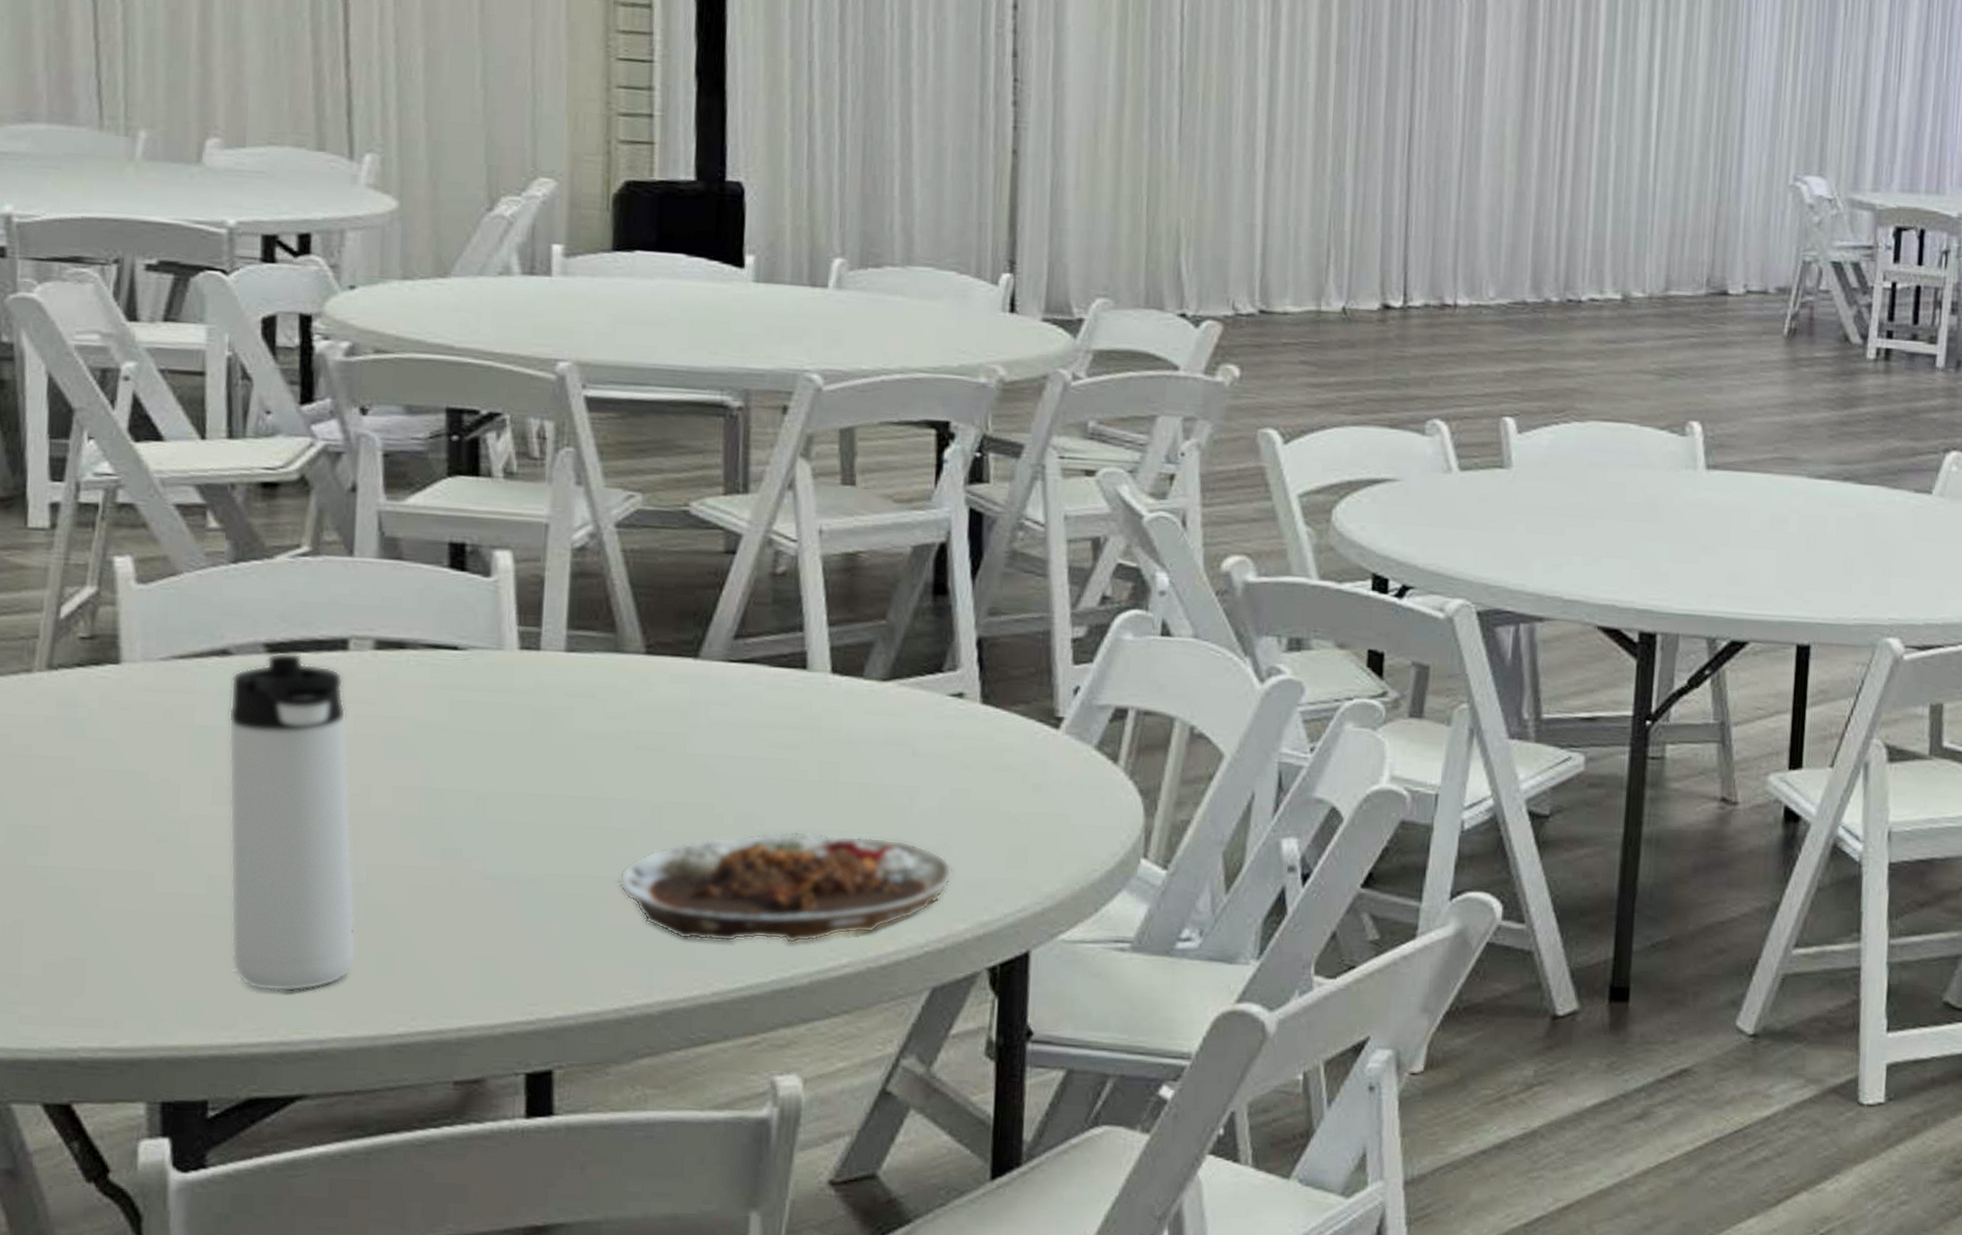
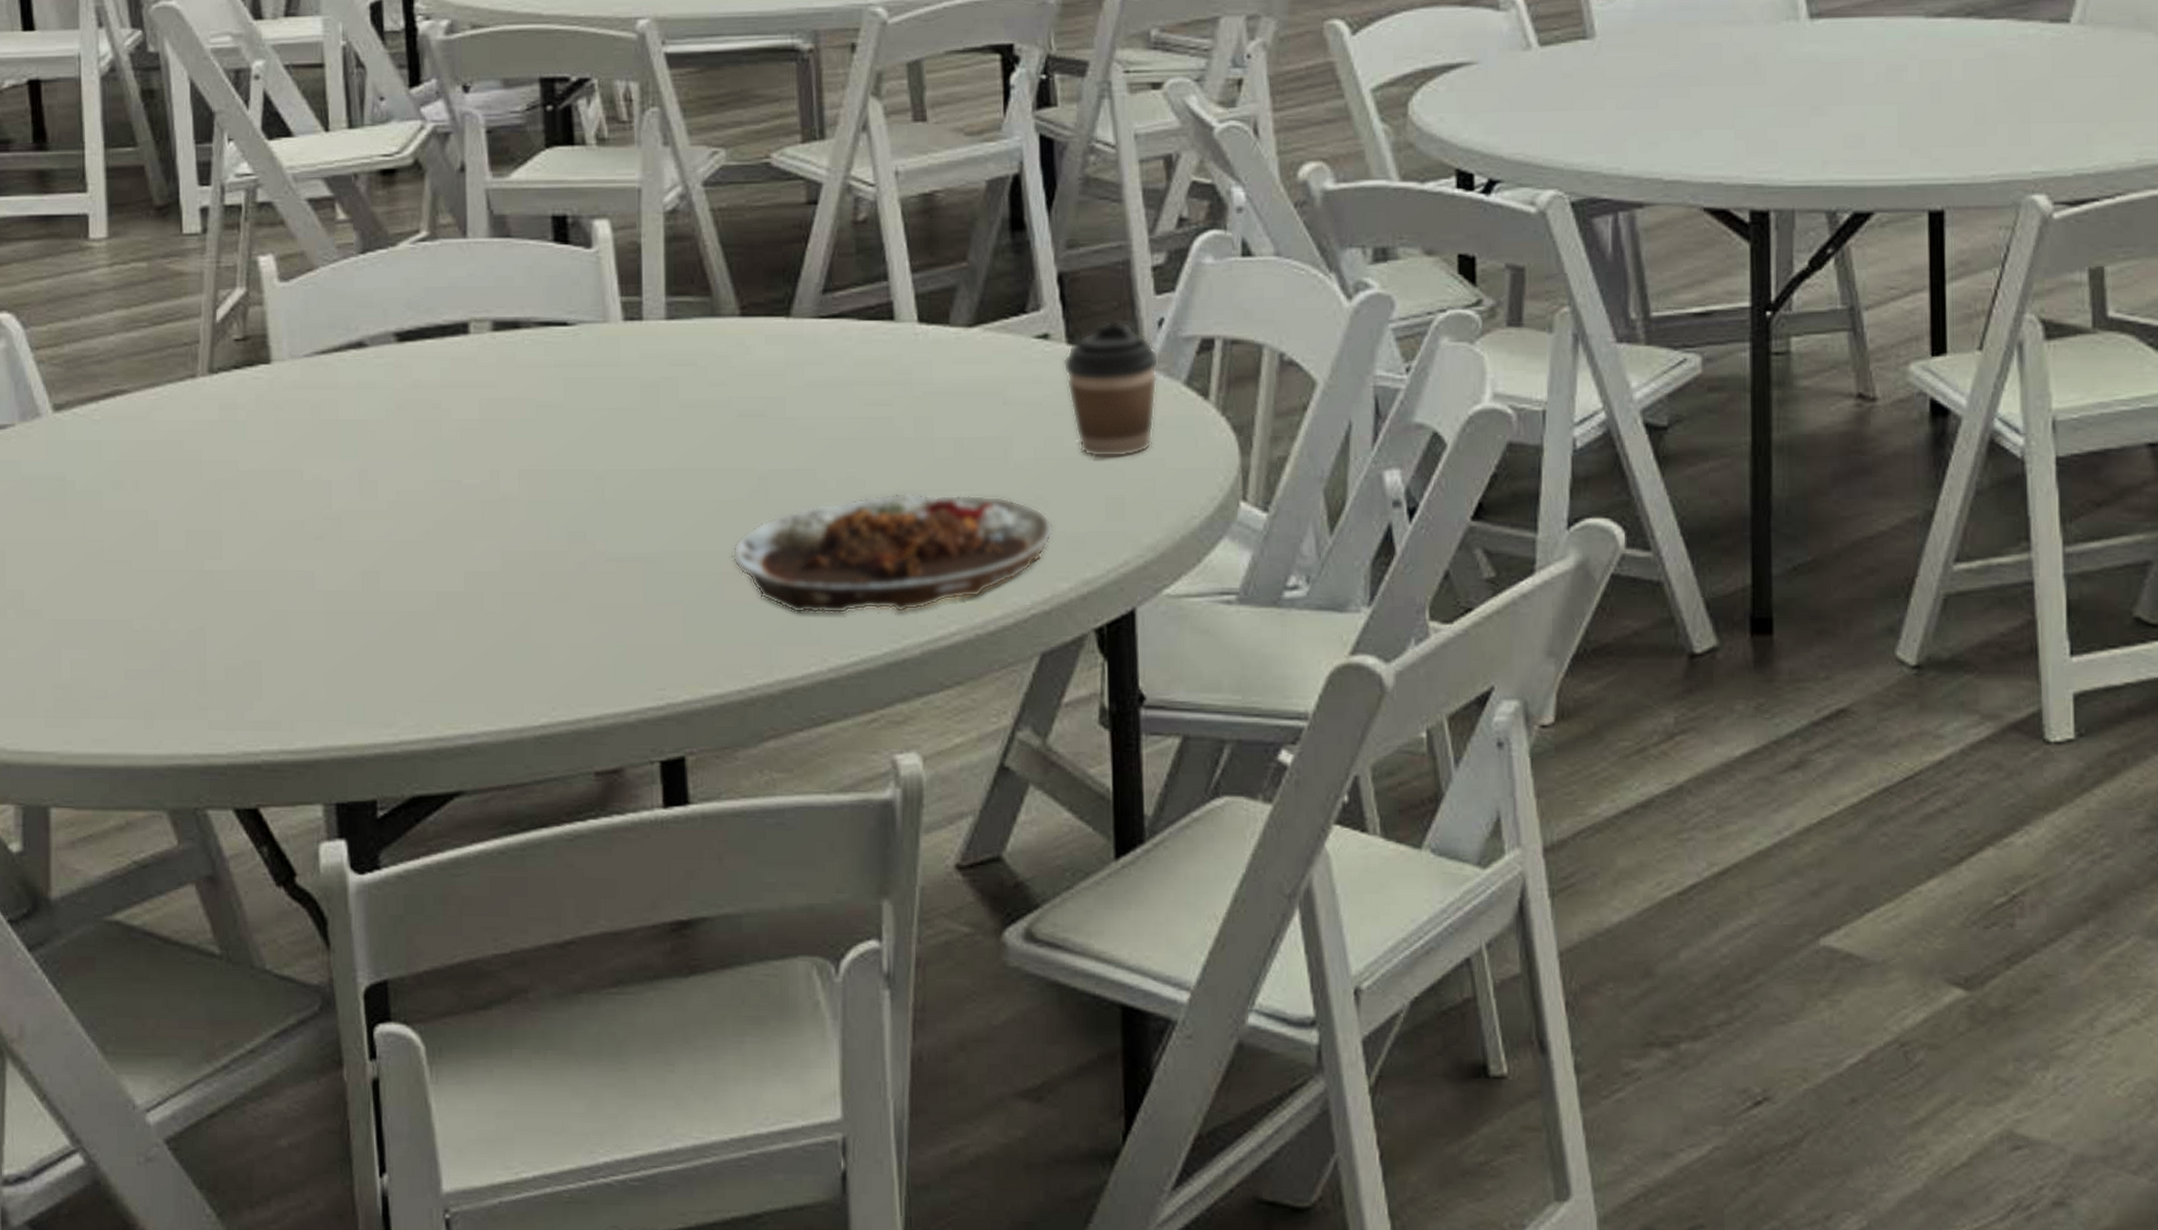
thermos bottle: present [228,652,357,992] -> none [367,340,498,686]
coffee cup: none [976,686,1072,812] -> present [1063,322,1159,458]

